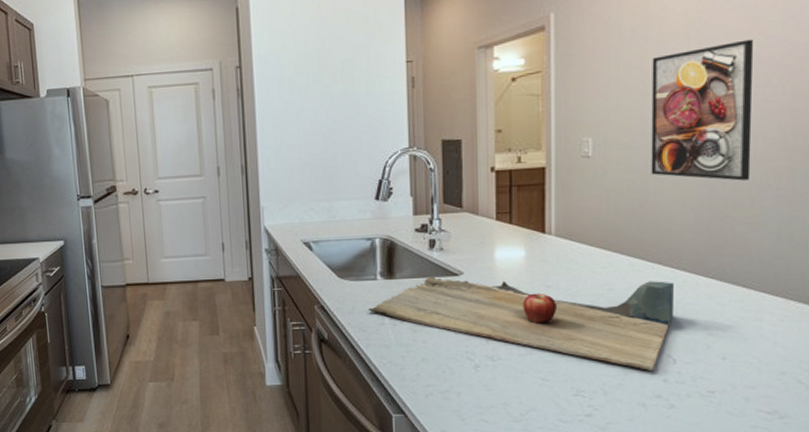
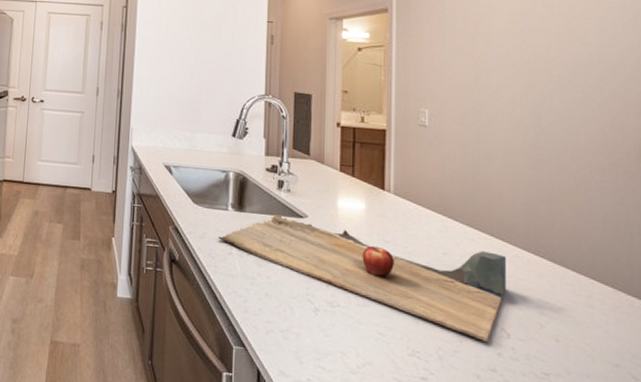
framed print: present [651,39,754,181] -> none [482,43,575,169]

